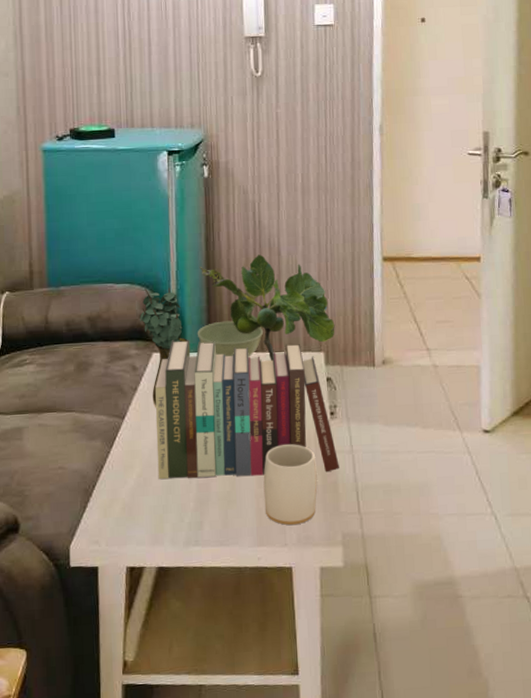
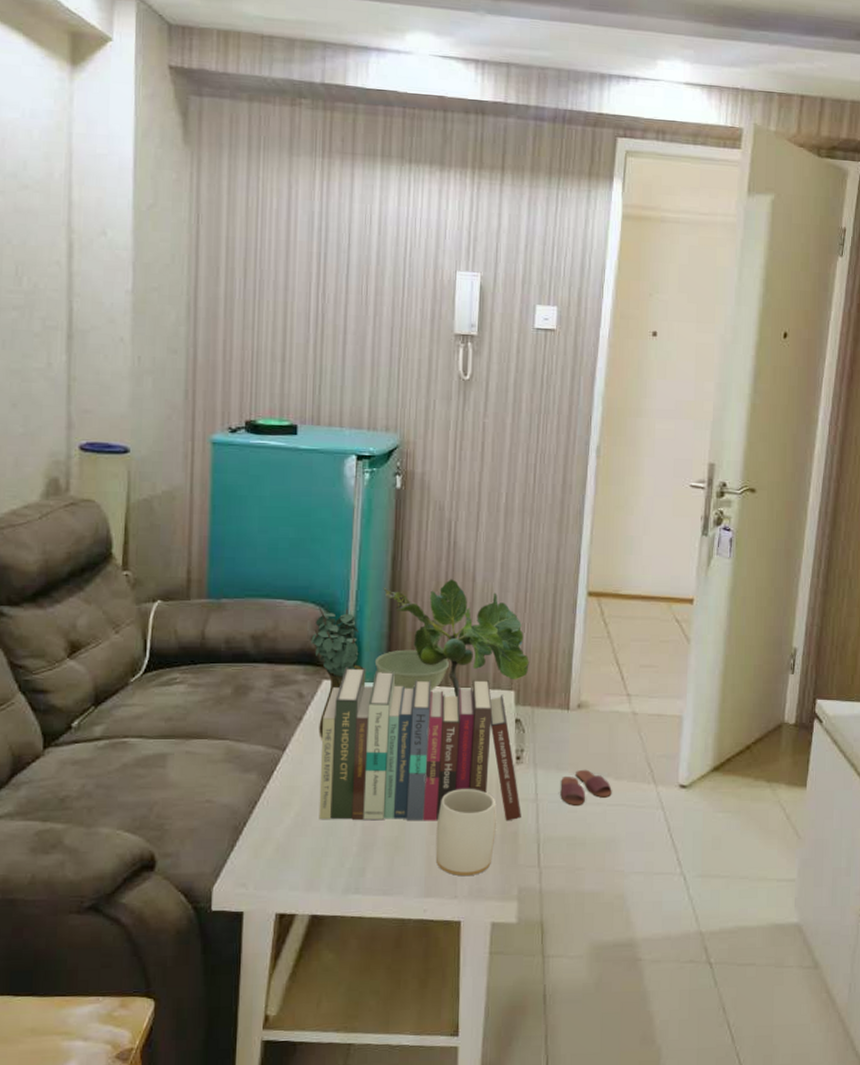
slippers: none [373,420,421,455] -> present [560,769,612,805]

